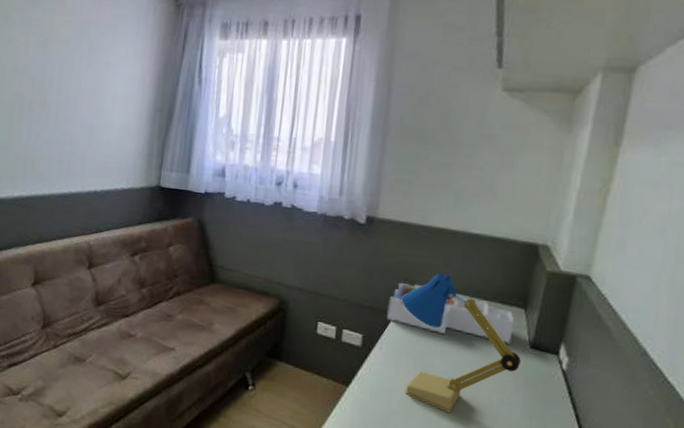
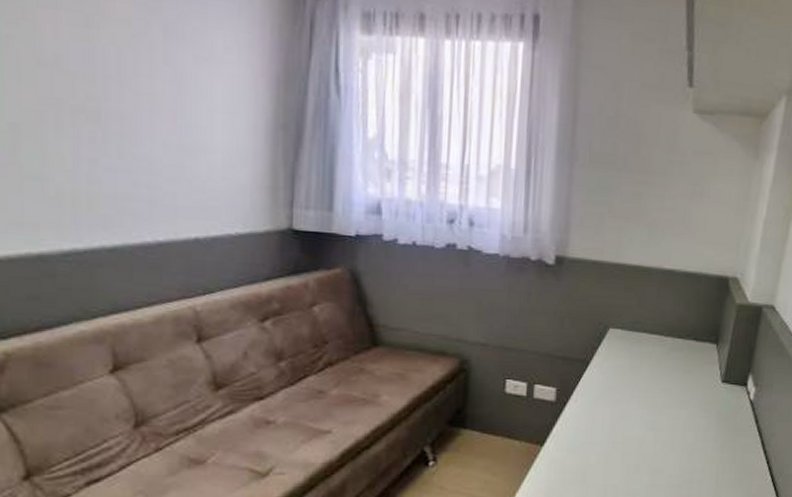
desk organizer: present [387,282,515,344] -> none [581,327,708,381]
desk lamp: present [401,273,521,413] -> none [595,314,713,458]

